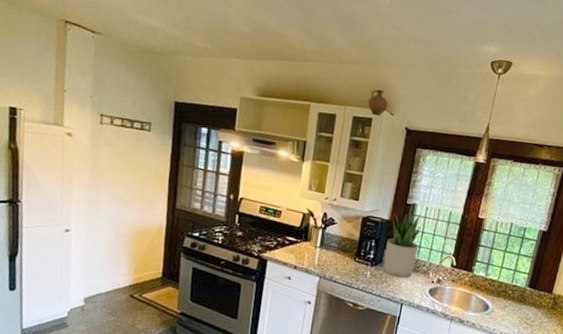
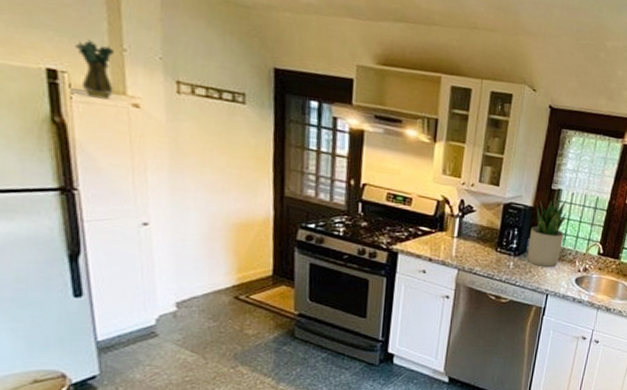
vase: none [30,83,59,130] -> present [75,39,115,100]
ceramic jug: present [368,89,388,116] -> none [507,61,530,92]

